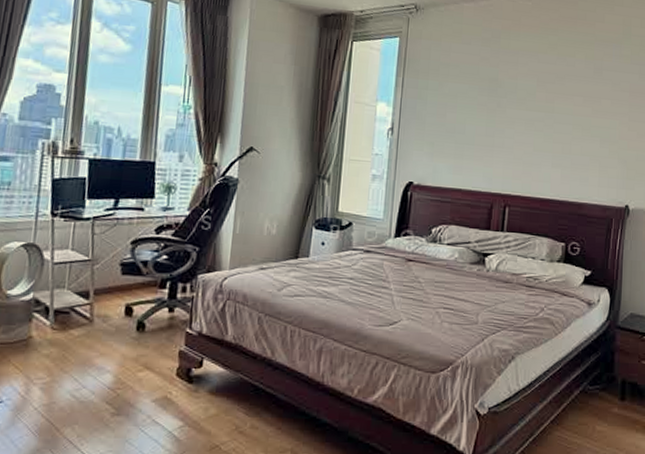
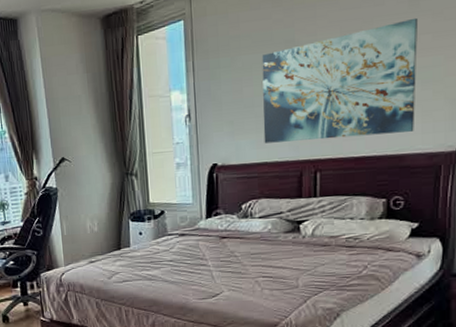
wall art: none [460,83,601,183] -> present [261,17,419,144]

